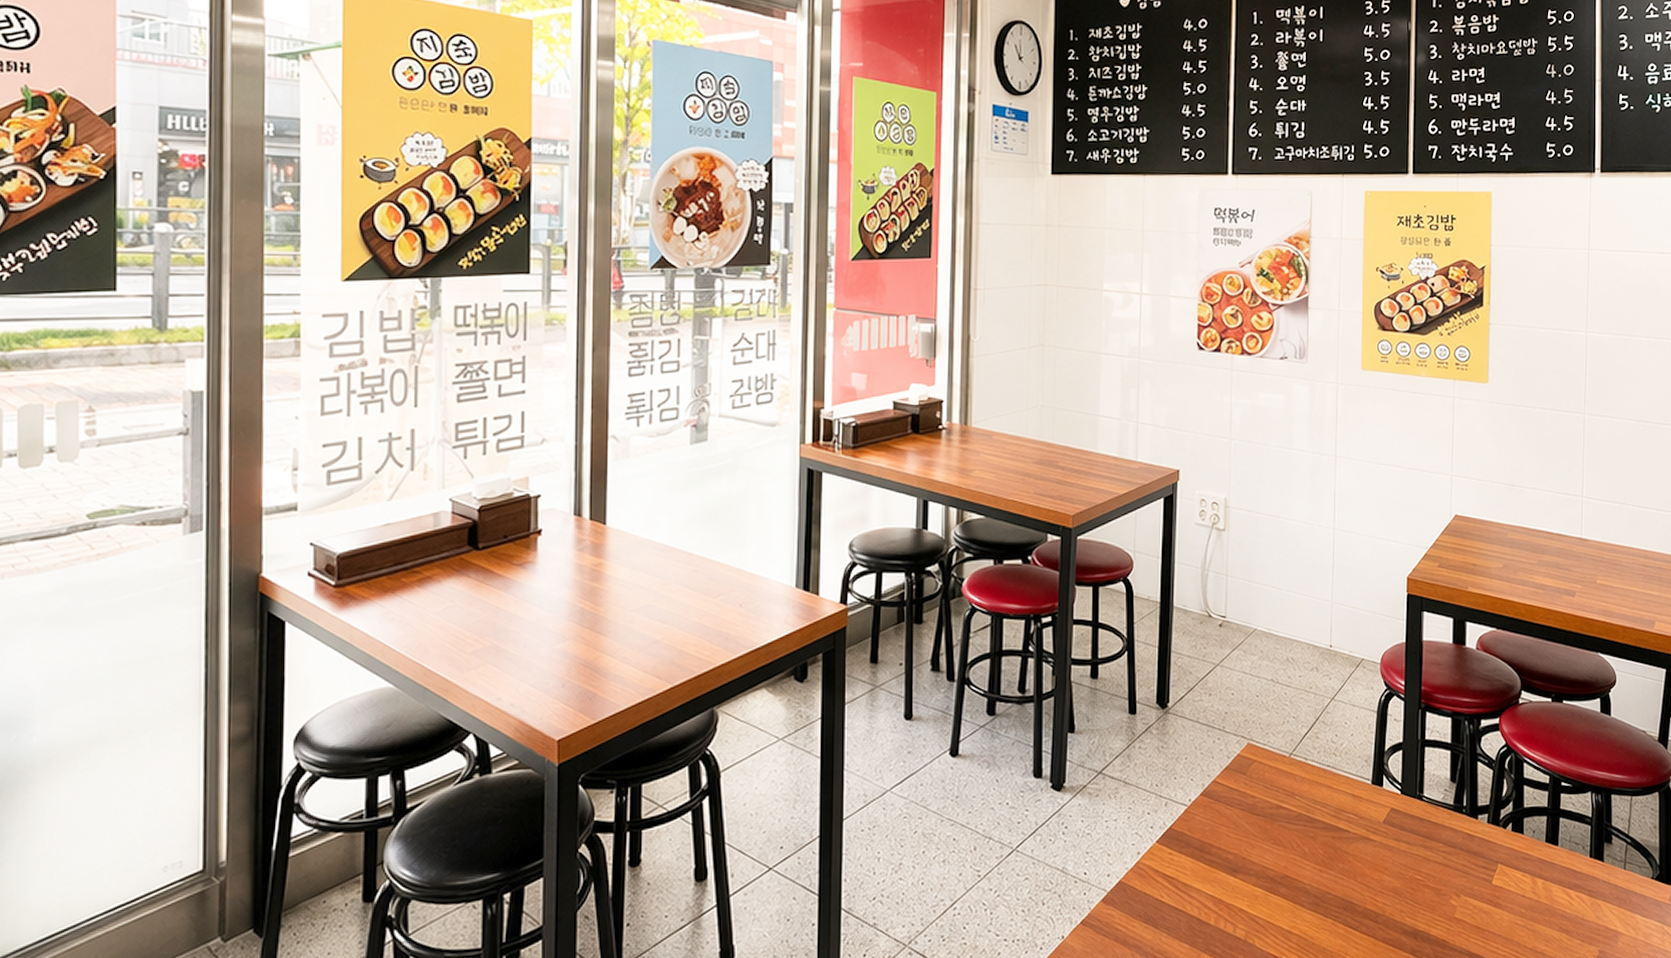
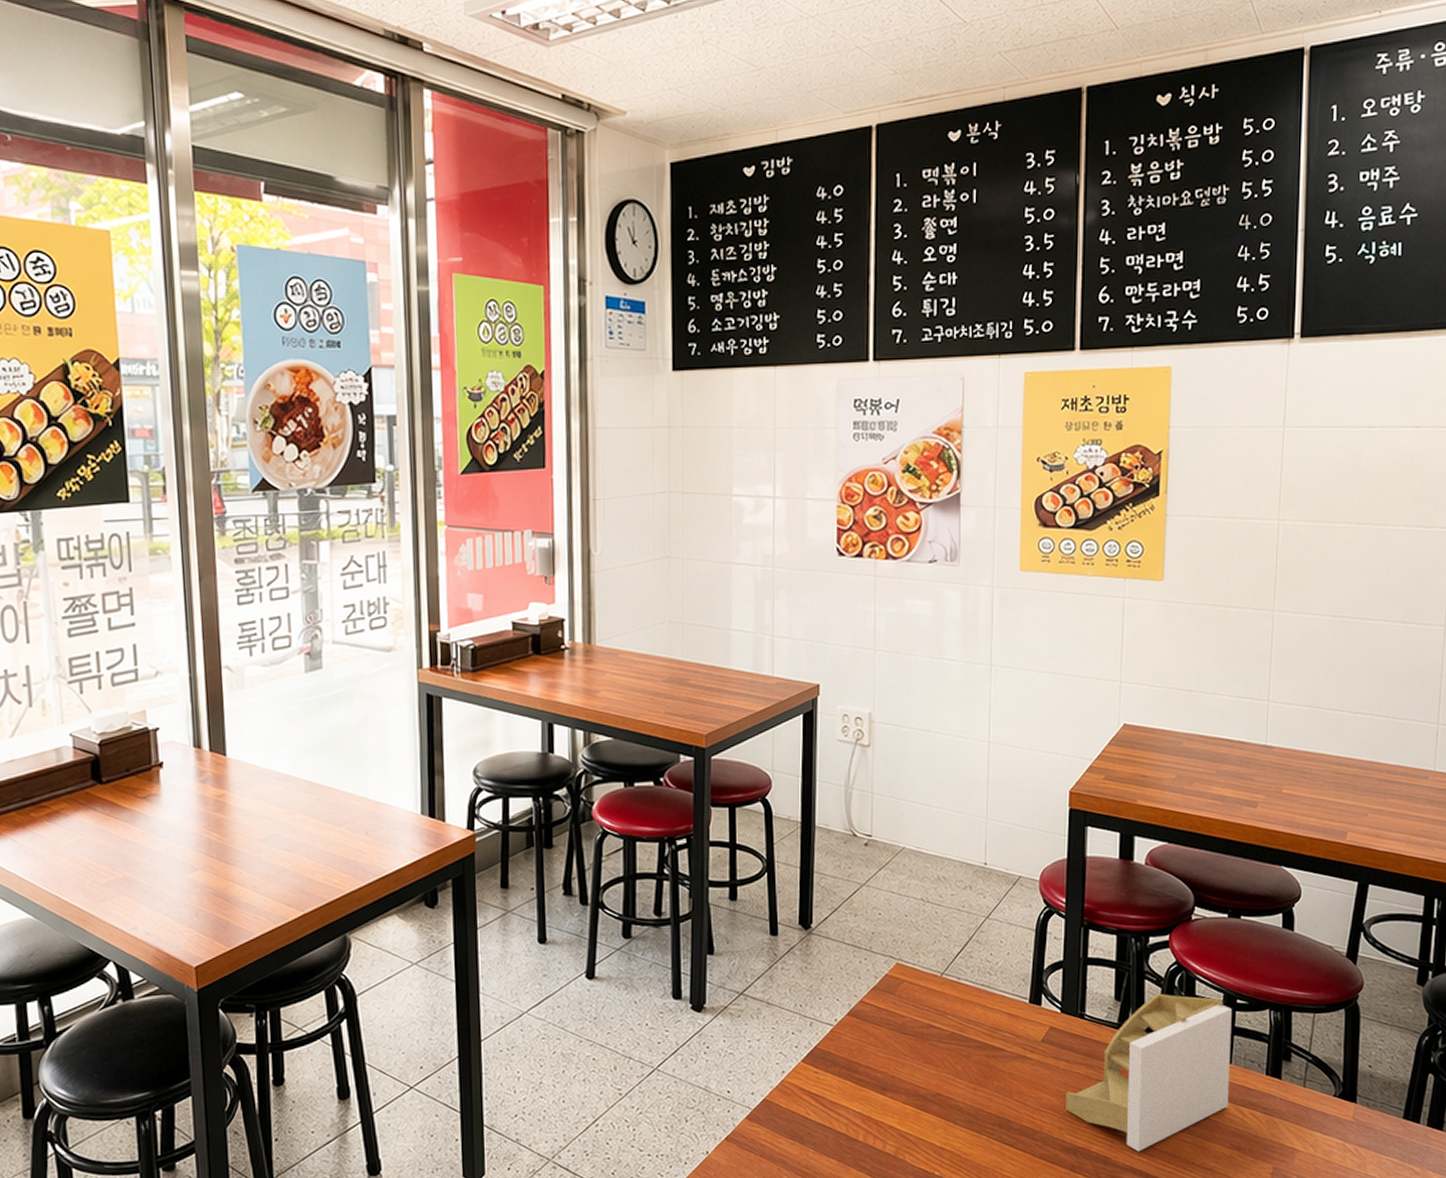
napkin holder: none [1406,775,1557,935] -> present [1065,993,1232,1152]

